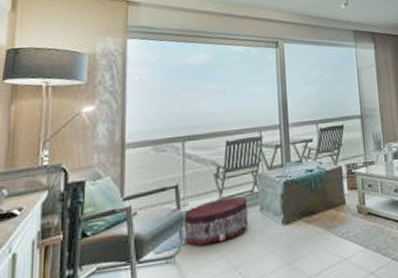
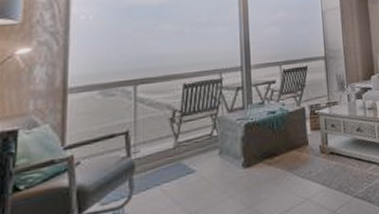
pouf: present [183,196,249,246] -> none [134,141,207,195]

